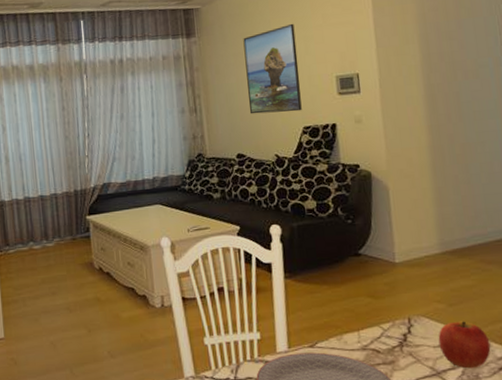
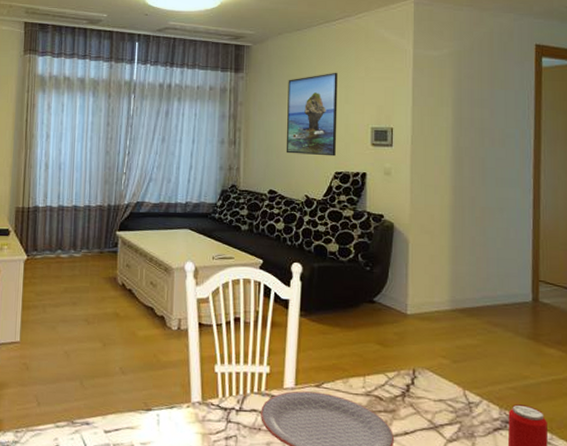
apple: present [438,321,491,369] -> none [439,378,488,427]

